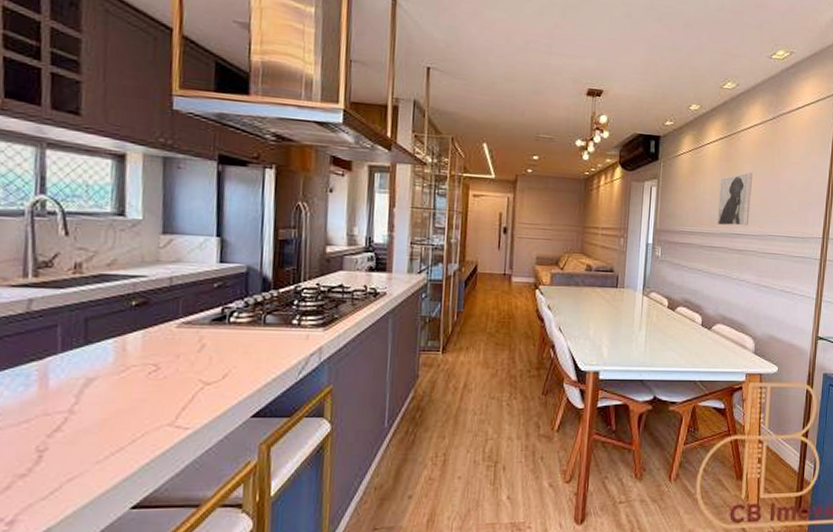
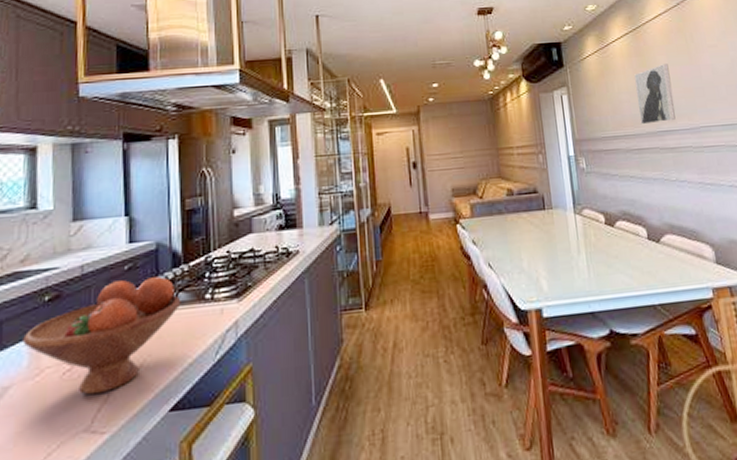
fruit bowl: none [108,296,269,395] -> present [23,277,181,396]

